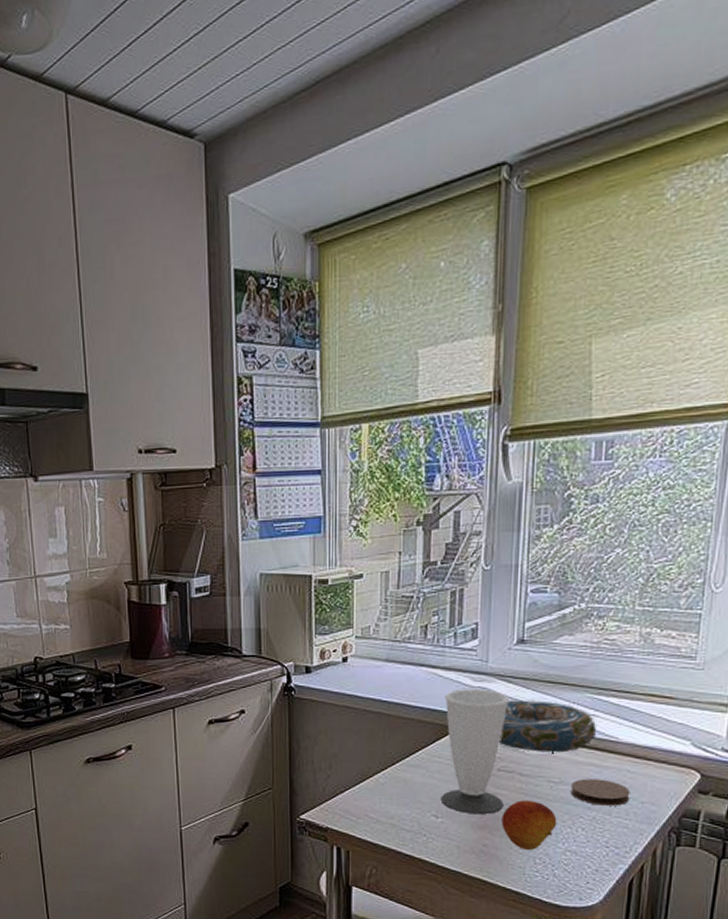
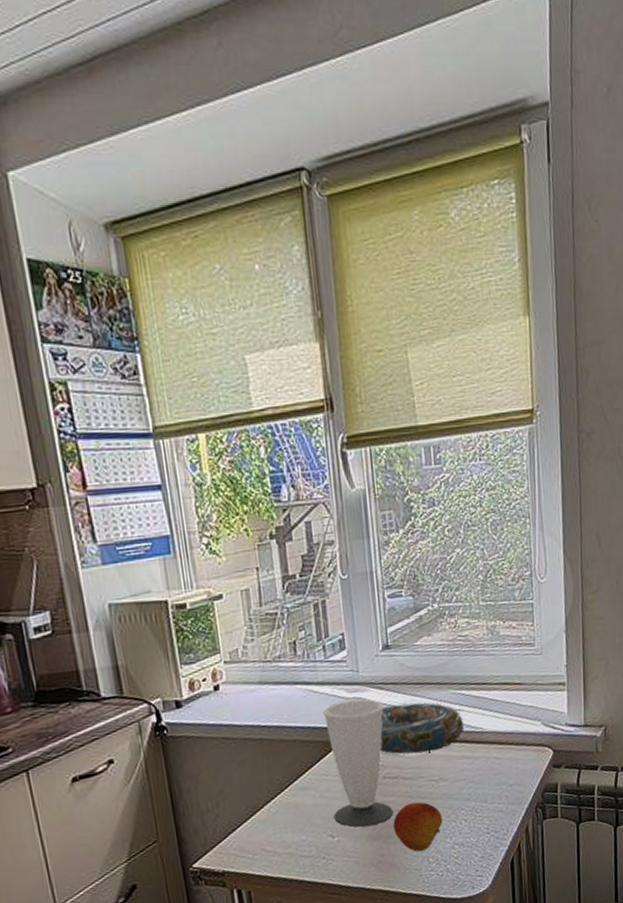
coaster: present [571,778,630,806] -> none [450,769,500,795]

